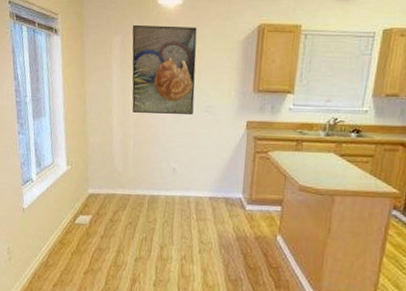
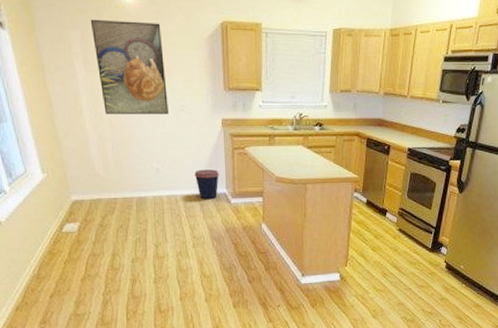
coffee cup: none [210,172,237,204] -> present [194,169,219,200]

